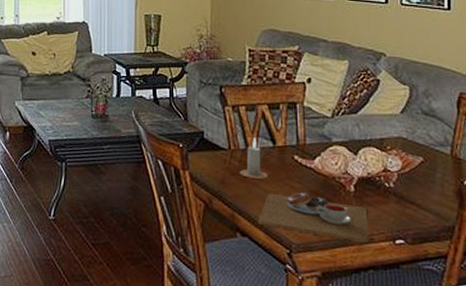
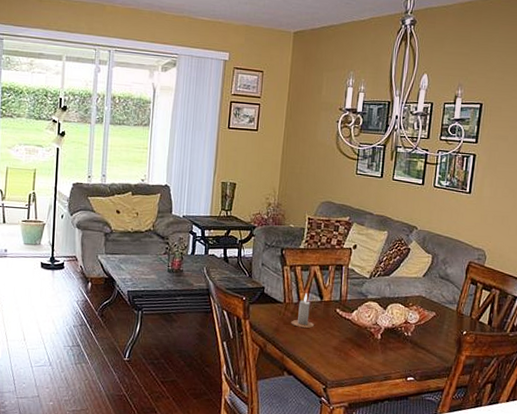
place setting: present [258,192,369,244] -> none [302,339,389,380]

